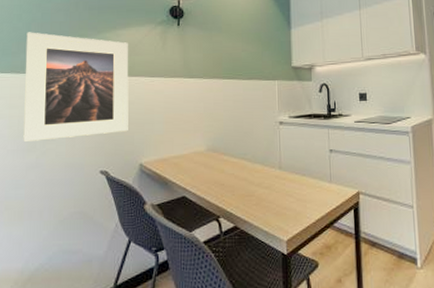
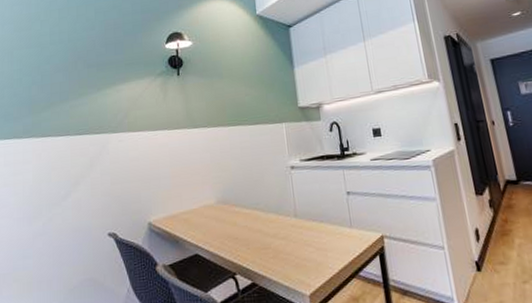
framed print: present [23,32,129,143] -> none [27,95,134,210]

